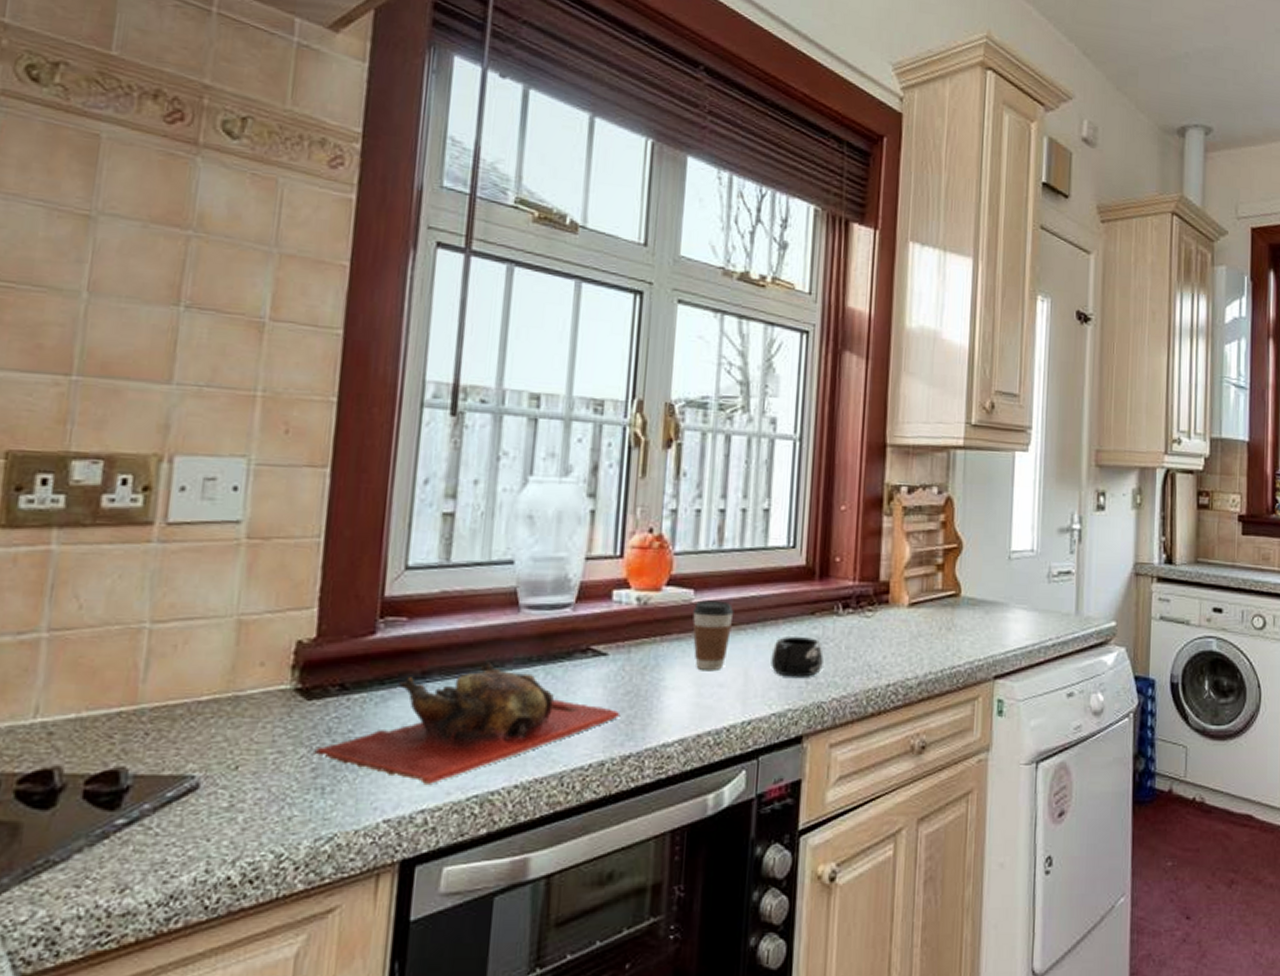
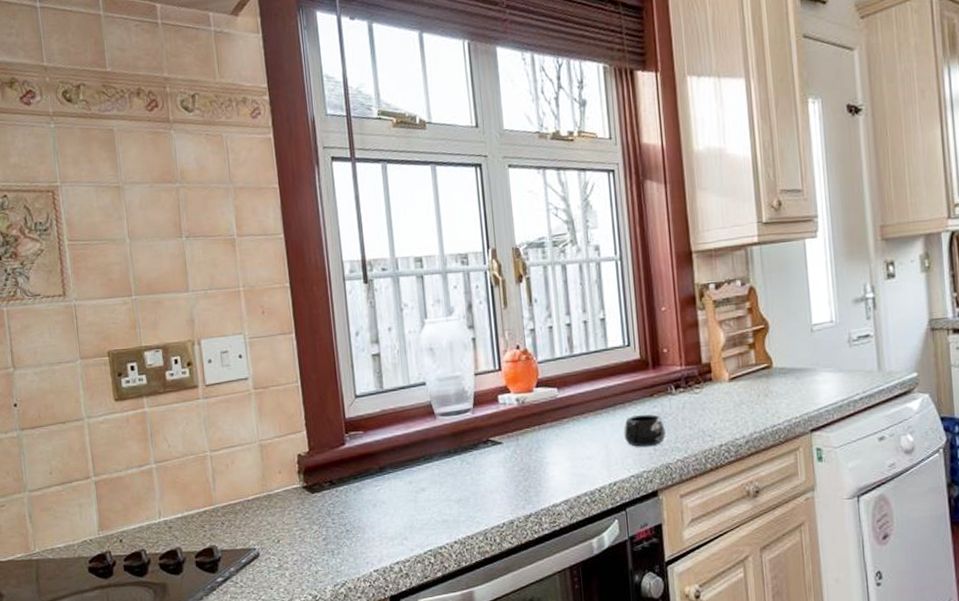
cutting board: present [310,662,621,786] -> none [320,457,519,546]
coffee cup: present [692,600,734,672] -> none [559,394,590,449]

